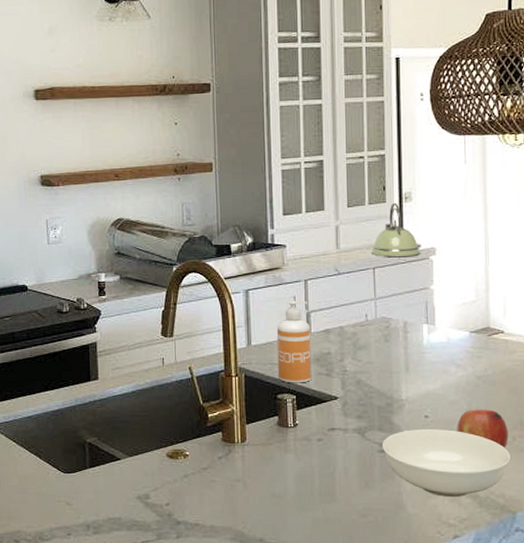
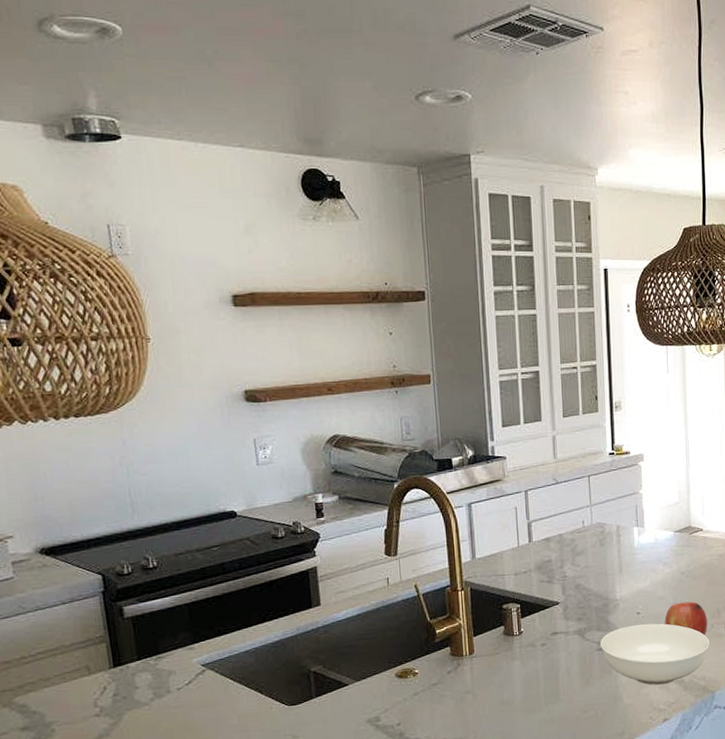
soap dispenser: present [276,301,312,383] -> none [499,511,535,593]
kettle: present [372,202,420,258] -> none [586,411,630,465]

